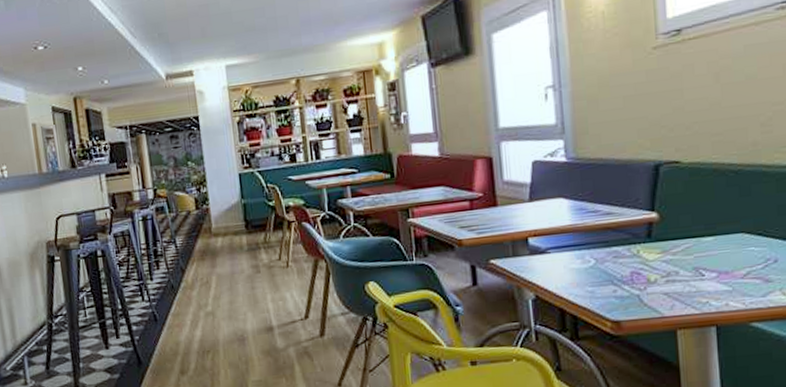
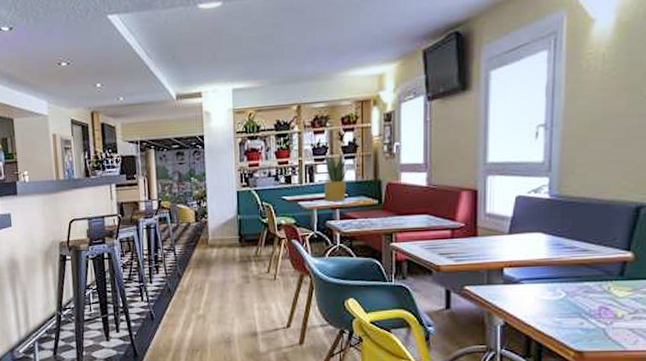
planter: none [329,126,357,179] -> present [324,153,350,202]

